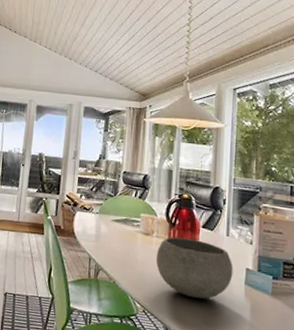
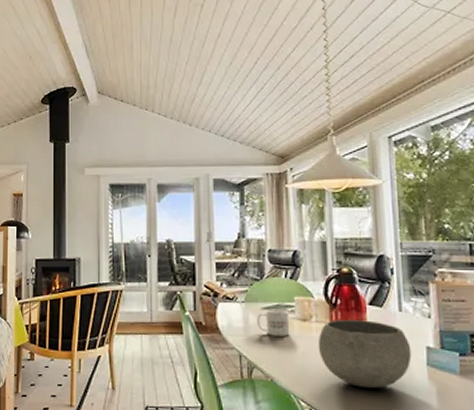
mug: none [106,222,135,247] -> present [256,309,290,336]

